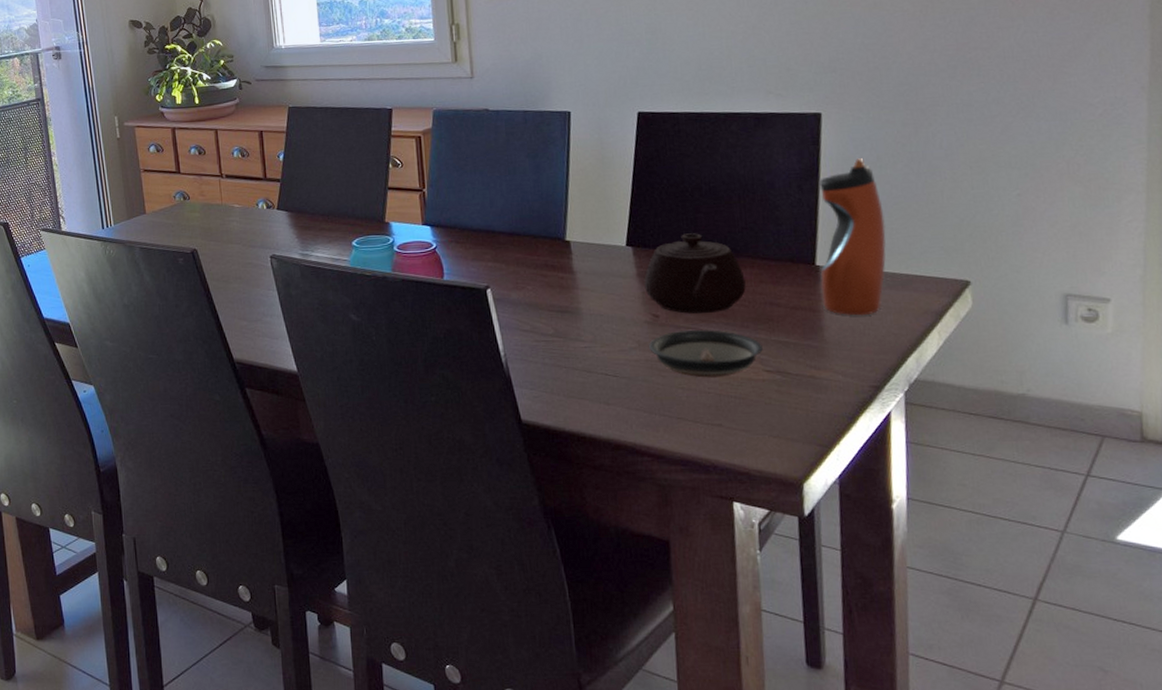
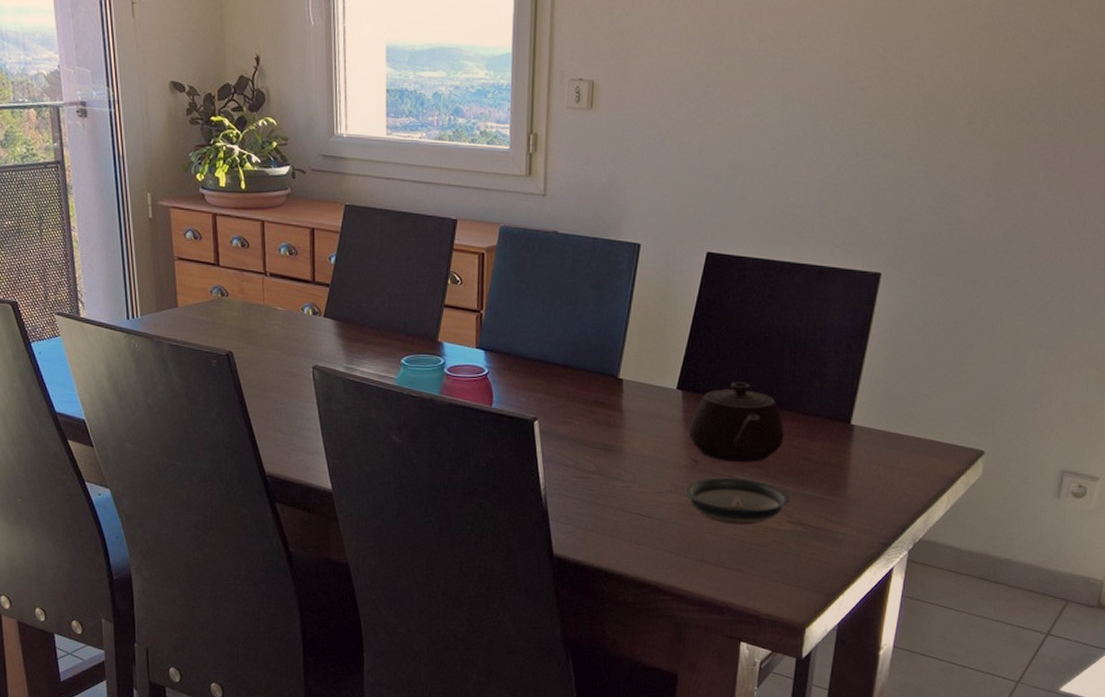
water bottle: present [820,158,886,316] -> none [850,323,921,476]

